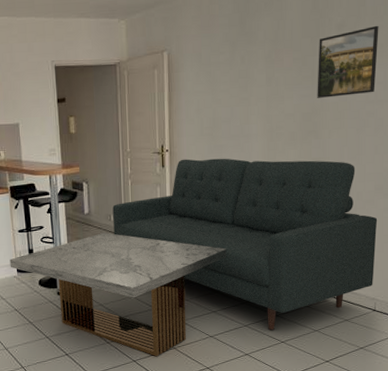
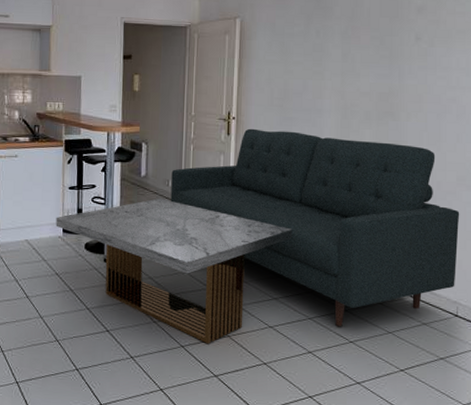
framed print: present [317,25,379,98] -> none [395,11,461,80]

